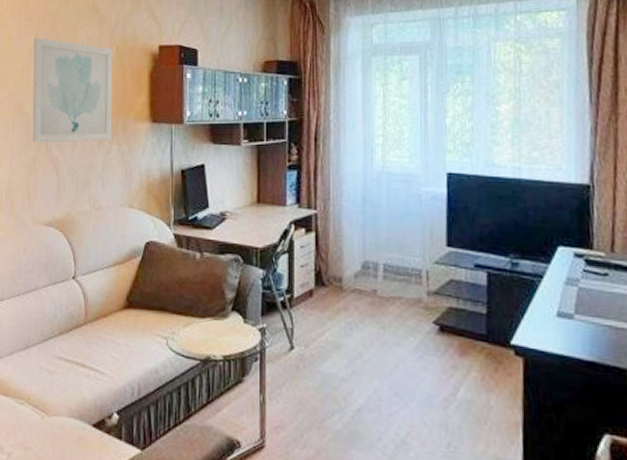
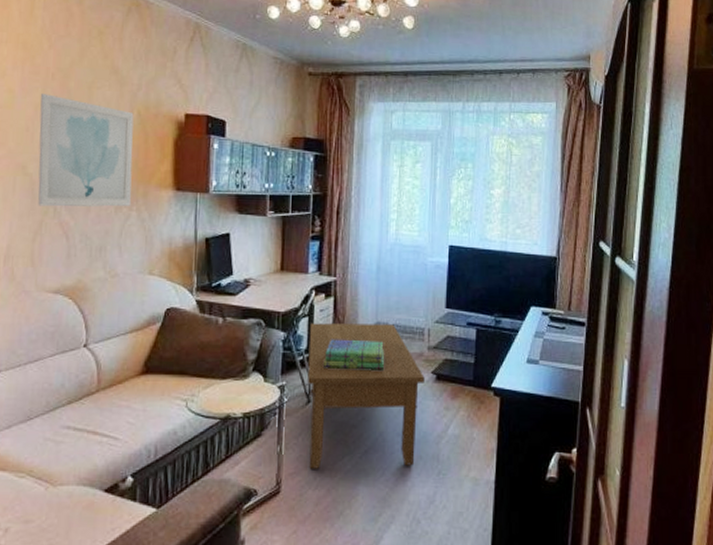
coffee table: none [290,261,425,433] -> present [308,323,425,469]
stack of books: none [307,279,376,317] -> present [324,339,385,370]

